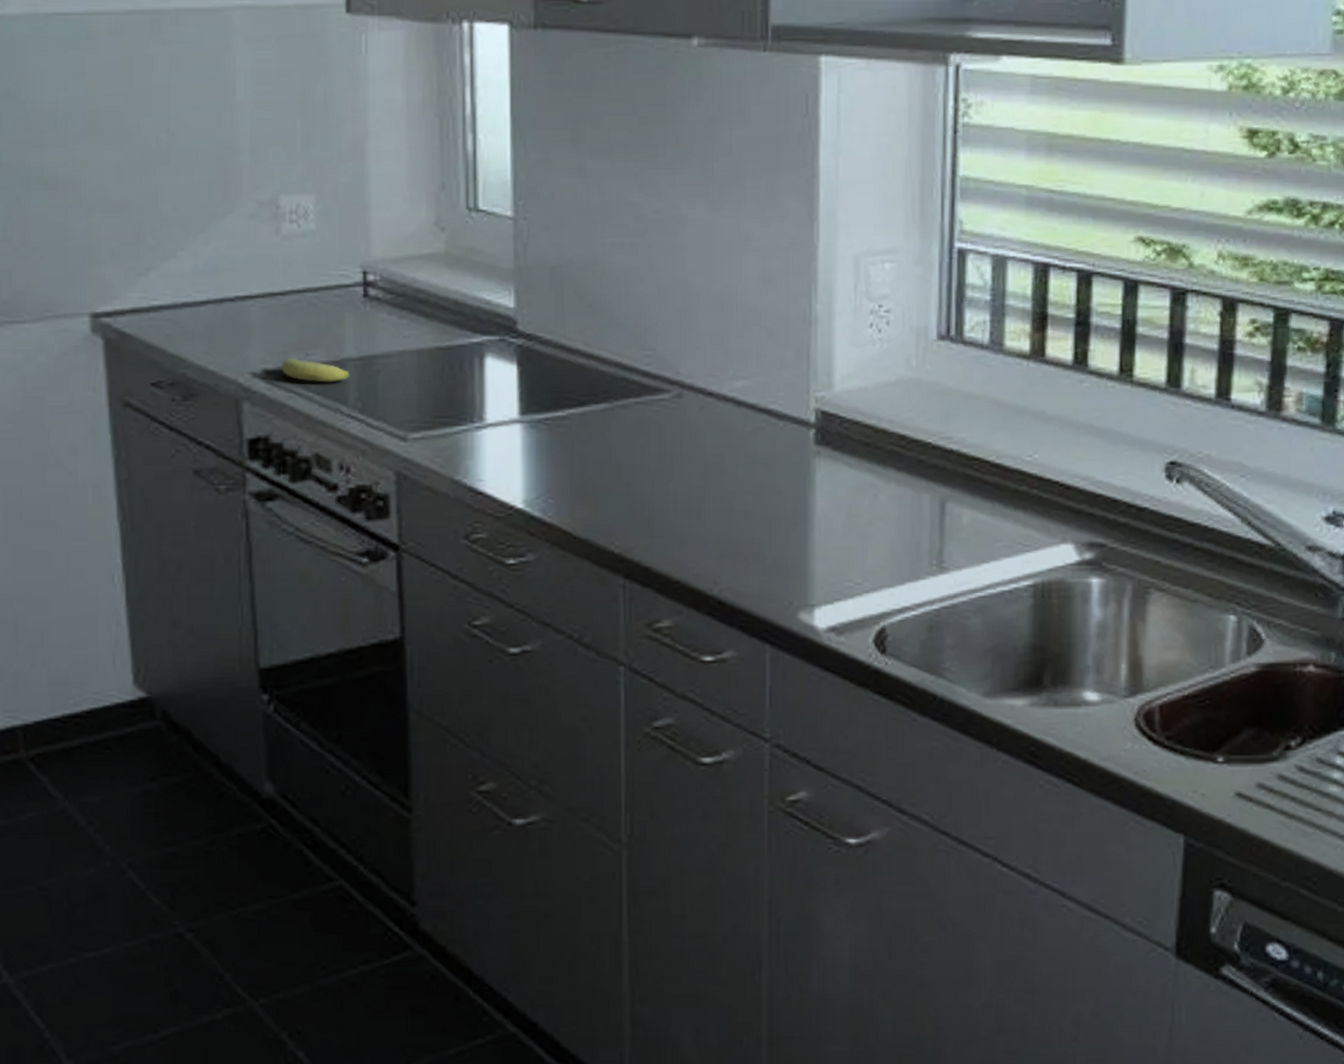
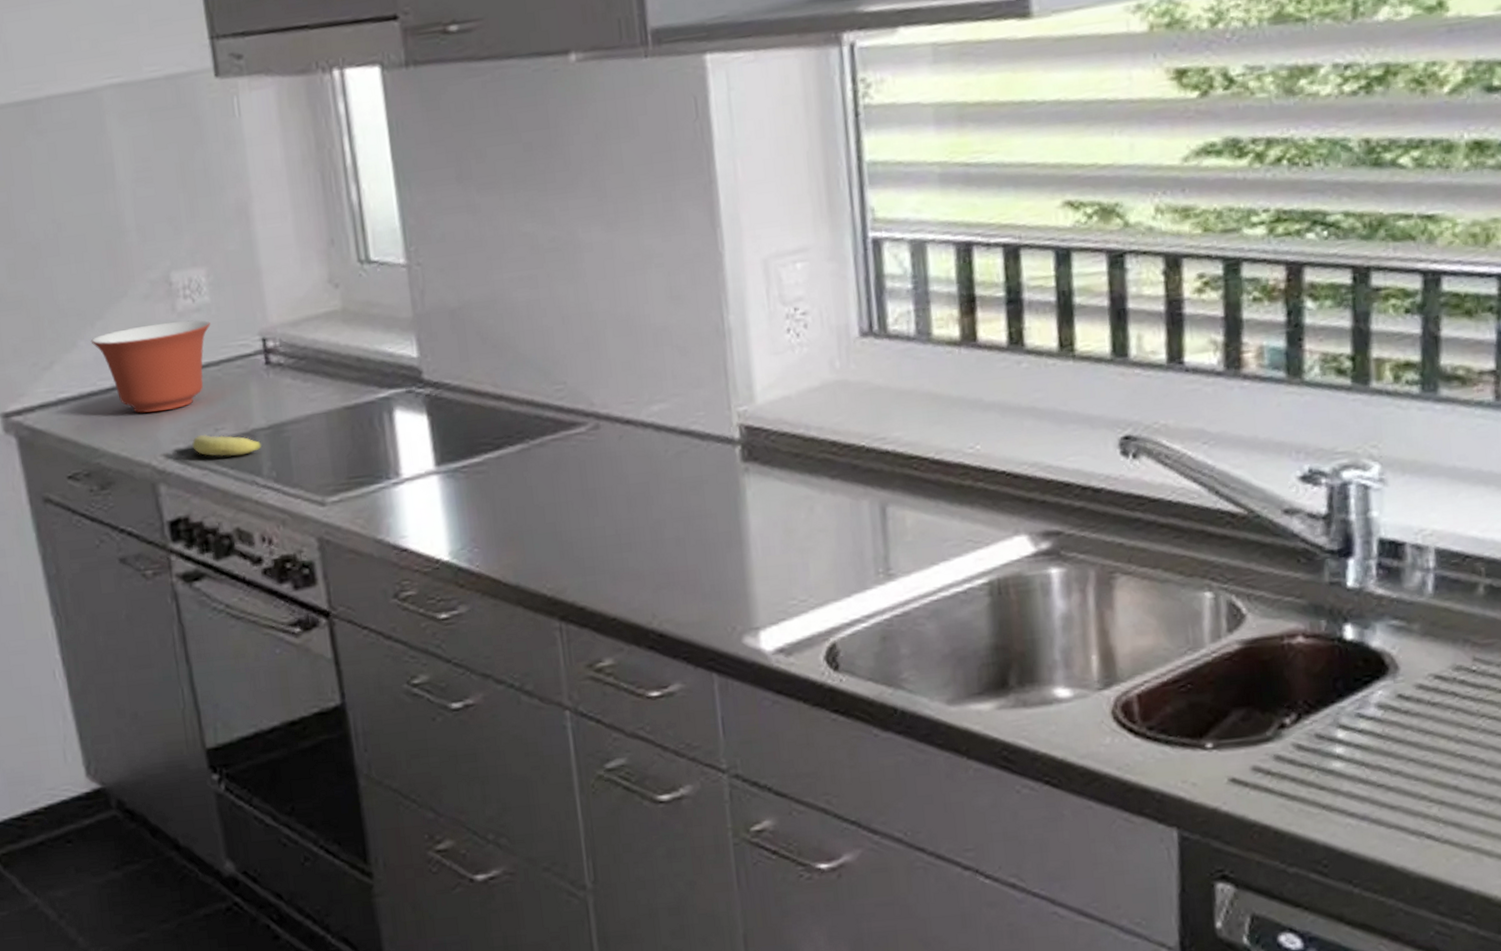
mixing bowl: none [190,244,313,329] -> present [90,320,211,413]

